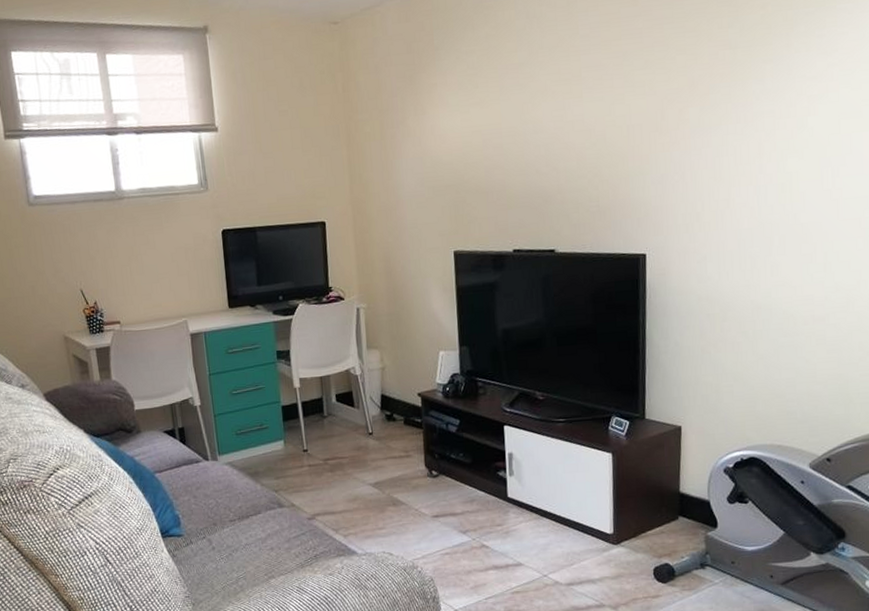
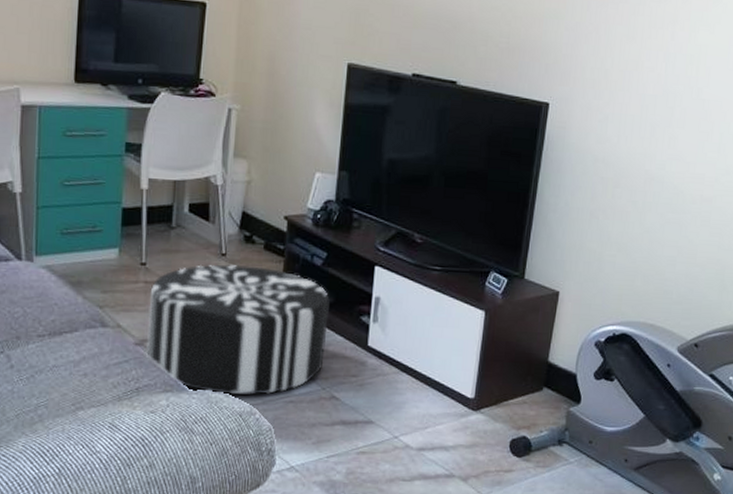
pouf: none [314,440,471,553] -> present [146,264,330,396]

